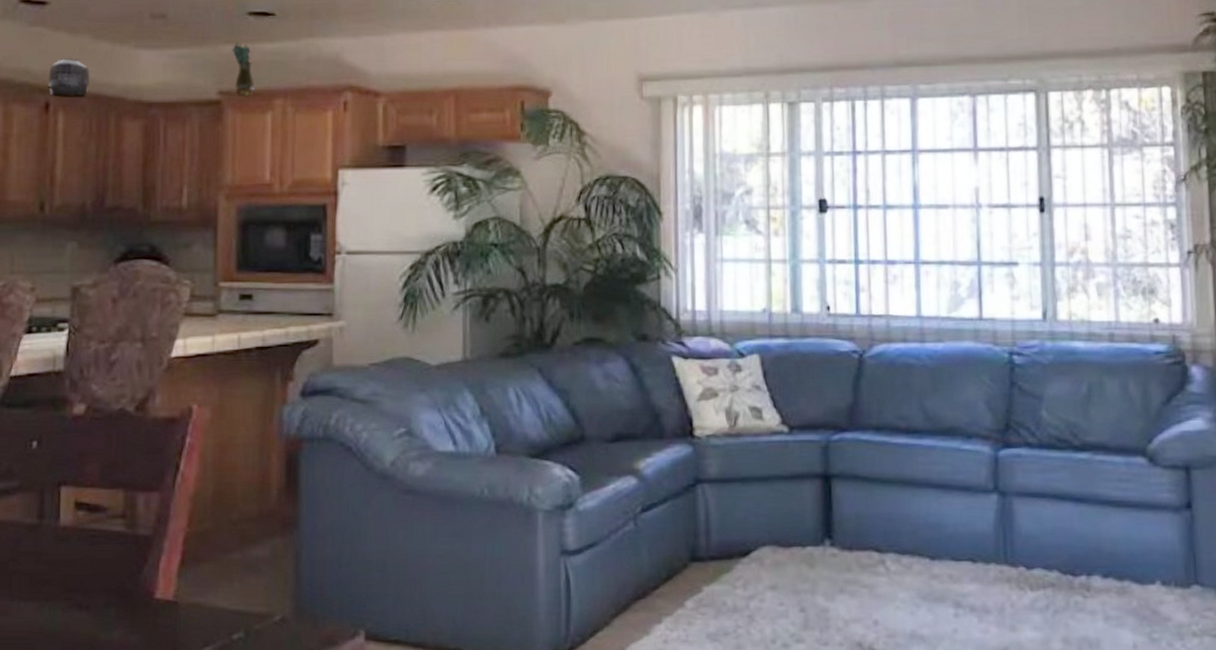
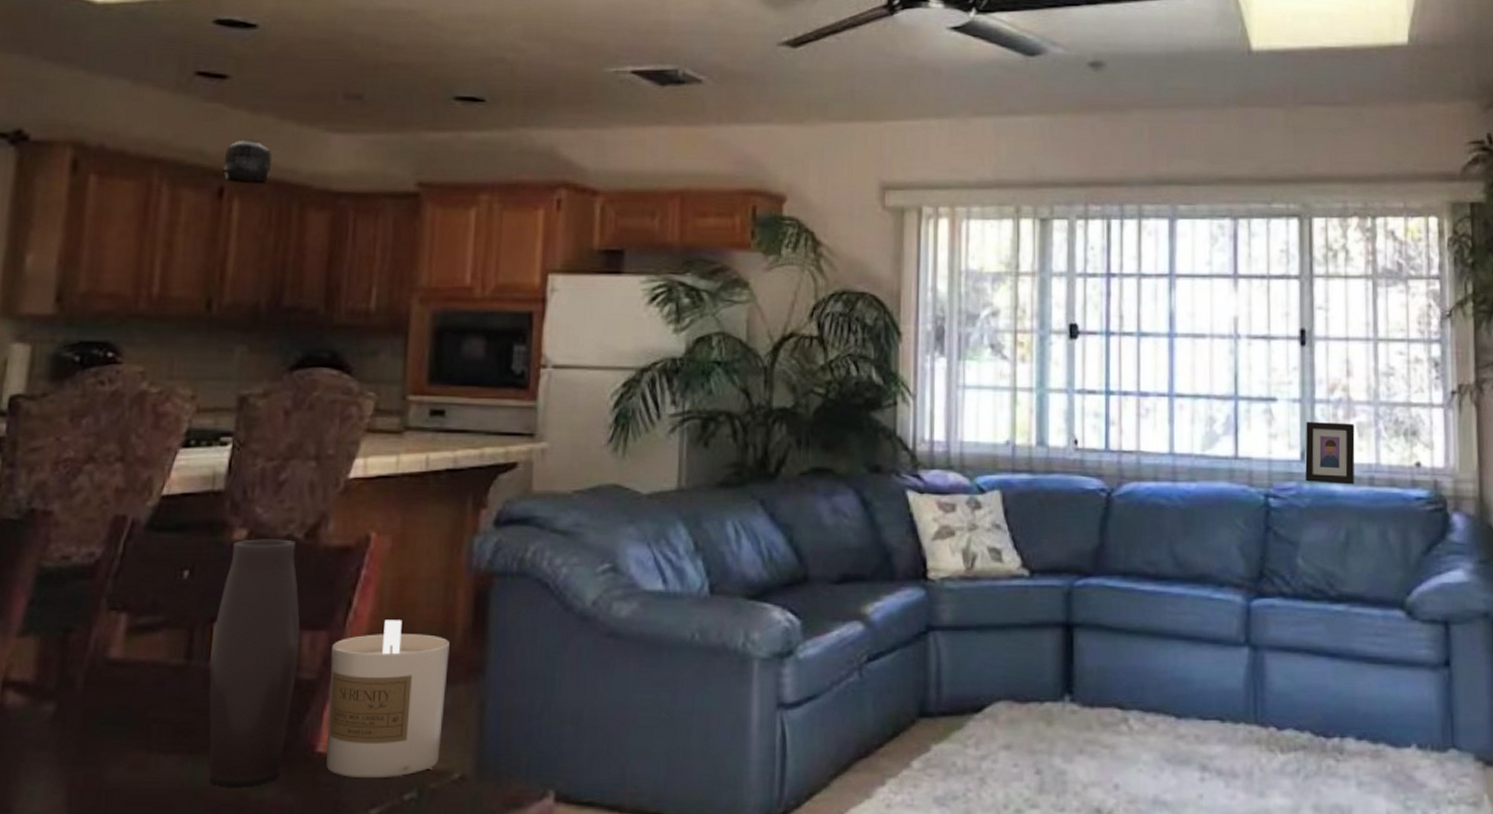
vase: none [59,412,136,629] -> present [209,539,301,786]
candle: none [163,481,266,621] -> present [326,620,450,779]
vase: present [232,41,255,97] -> none [434,128,459,190]
picture frame: none [1047,283,1095,342] -> present [1305,421,1355,485]

